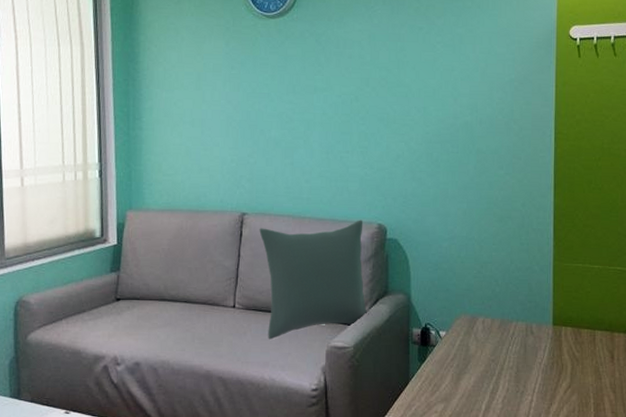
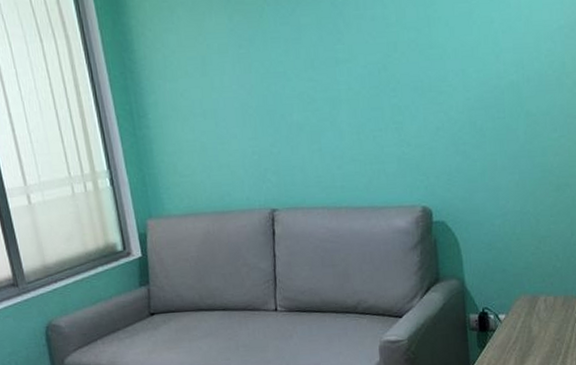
pillow: present [259,220,369,340] -> none [293,204,421,340]

